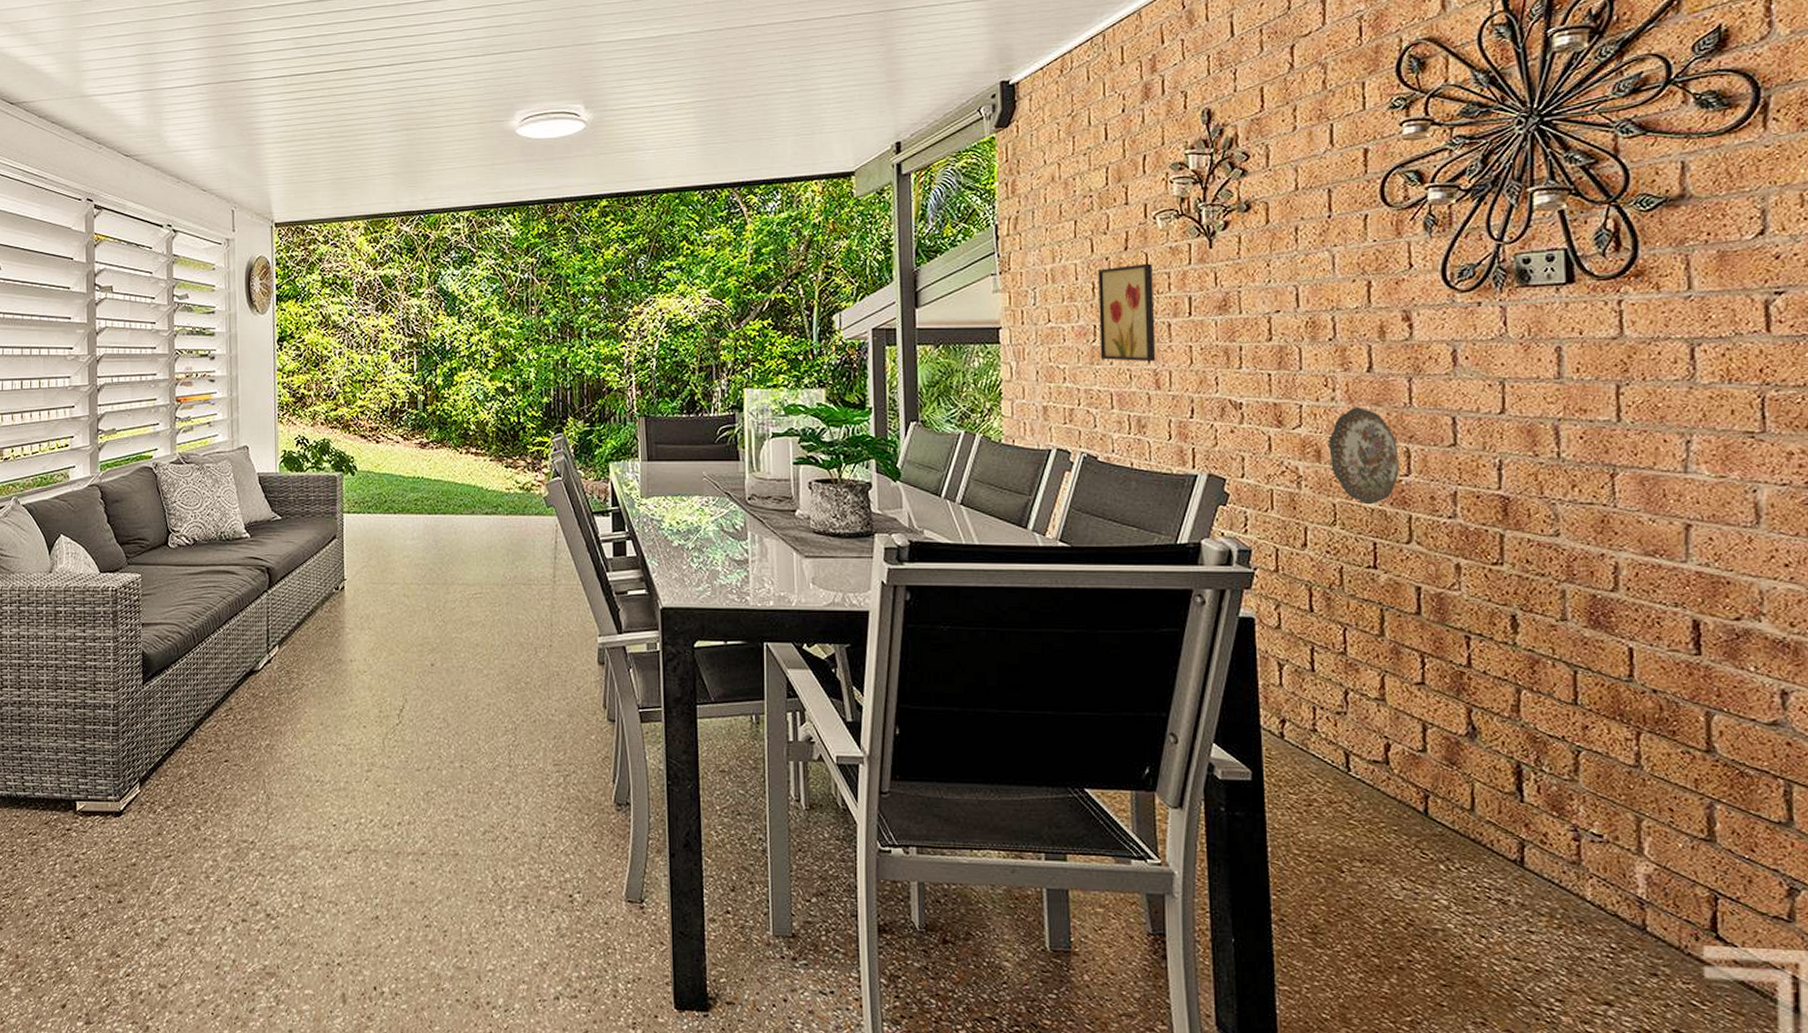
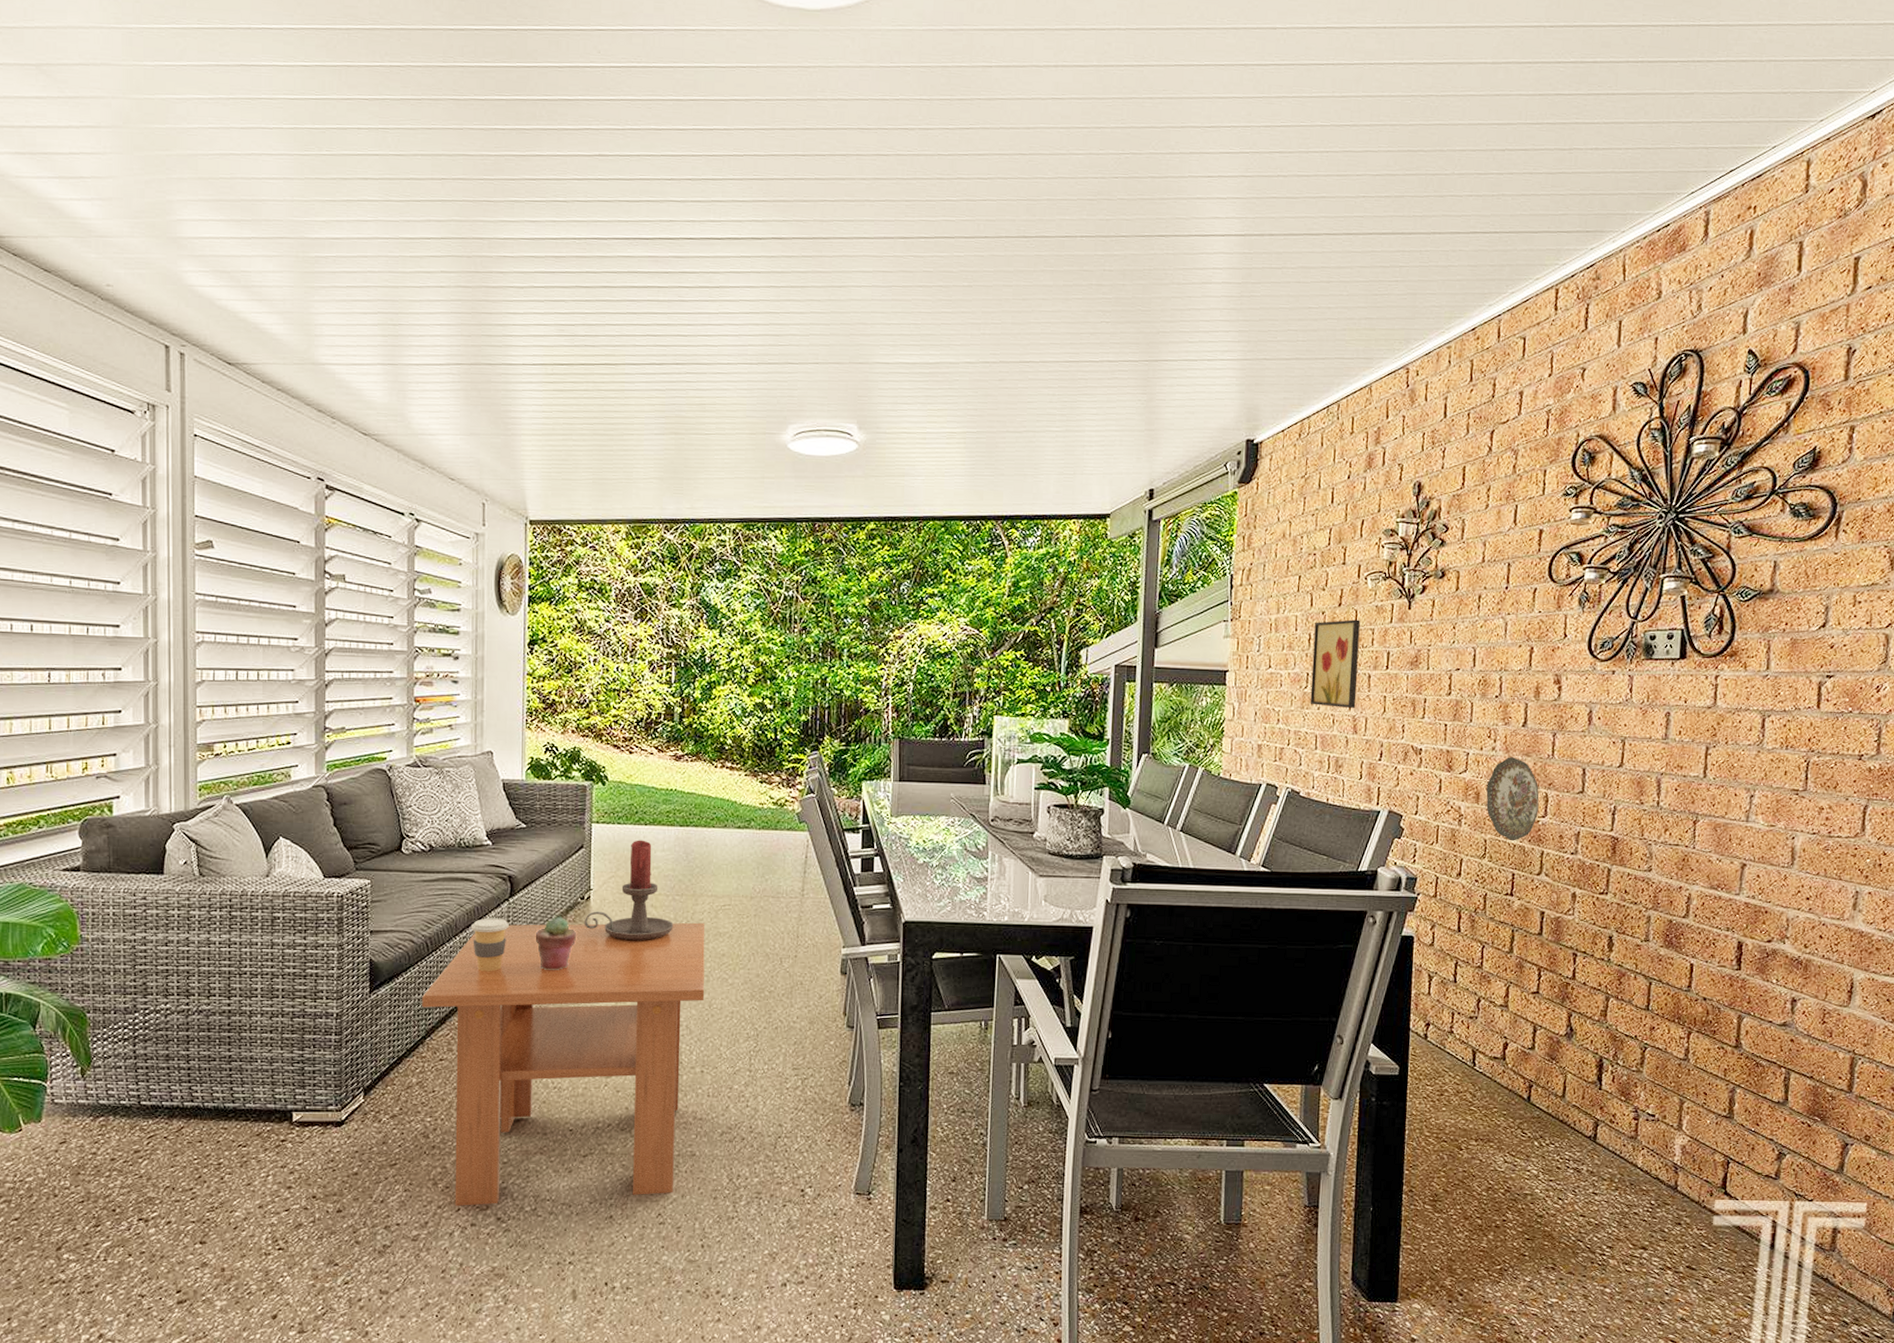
coffee table: none [190,611,461,901] -> present [422,922,706,1206]
coffee cup: none [233,609,269,663] -> present [470,918,509,972]
potted succulent: none [293,607,333,662] -> present [535,916,577,971]
candle holder: none [339,529,426,631] -> present [583,840,674,941]

